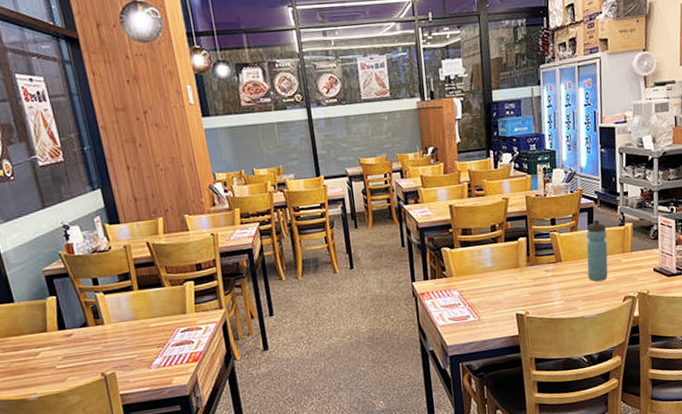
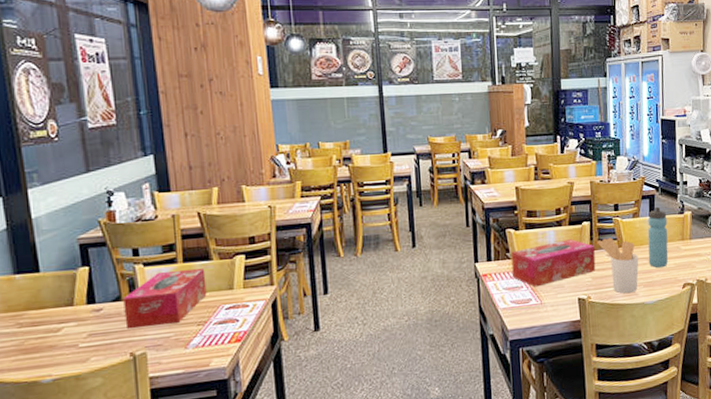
tissue box: none [89,295,163,351] -> present [123,269,207,328]
tissue box: none [447,255,534,304] -> present [511,239,596,287]
utensil holder: none [534,253,578,309] -> present [597,238,639,294]

